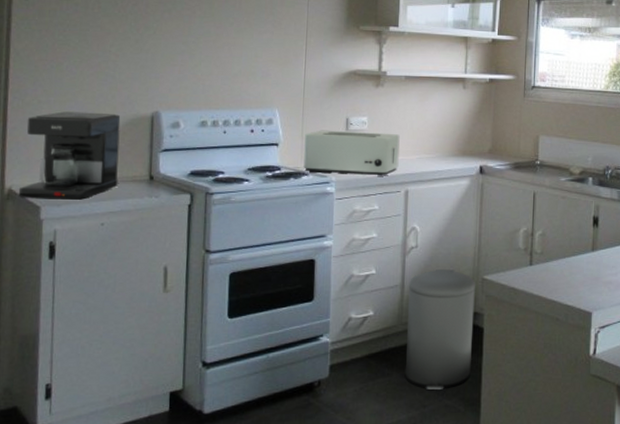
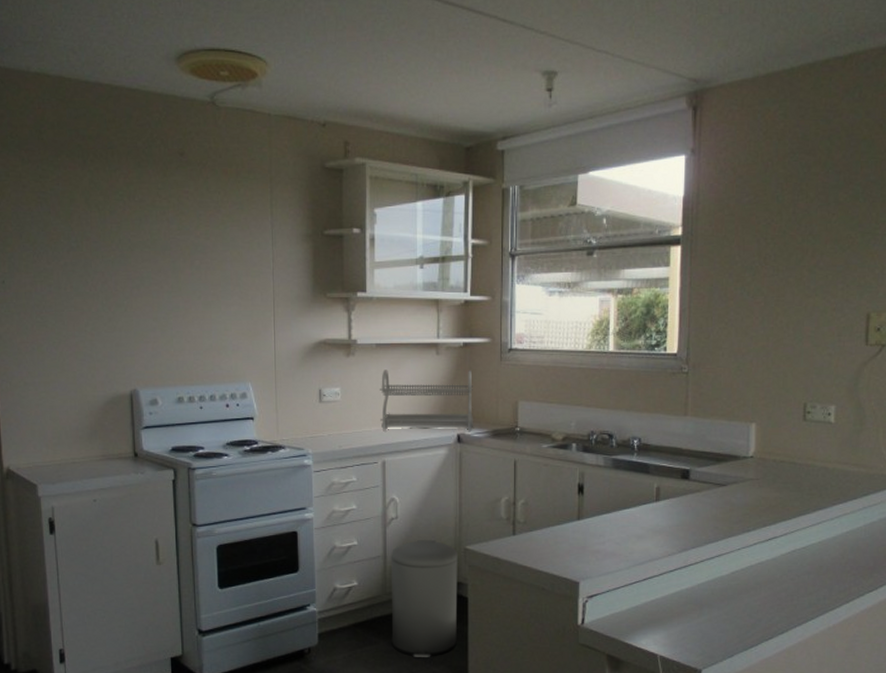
coffee maker: present [18,111,121,200] -> none [15,392,106,477]
toaster: present [303,130,400,176] -> none [279,402,374,448]
dish rack: none [405,101,497,164] -> present [380,369,473,432]

